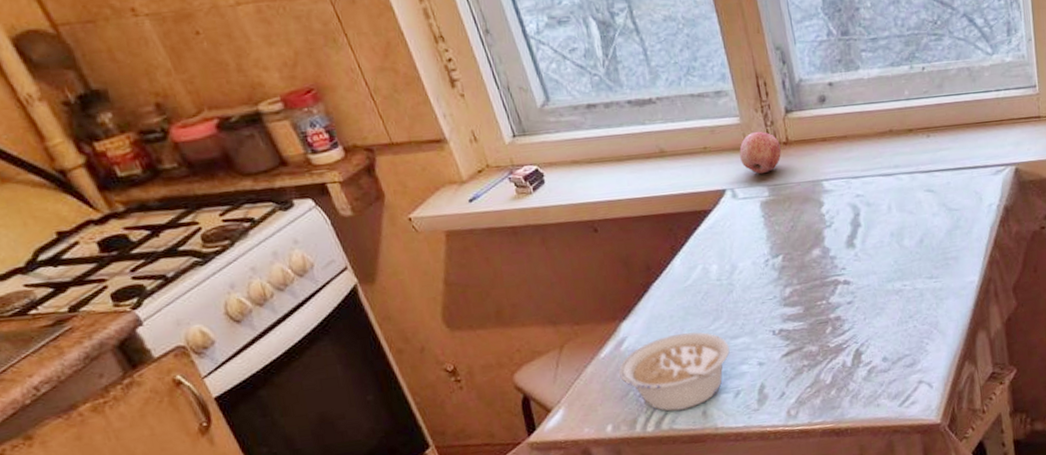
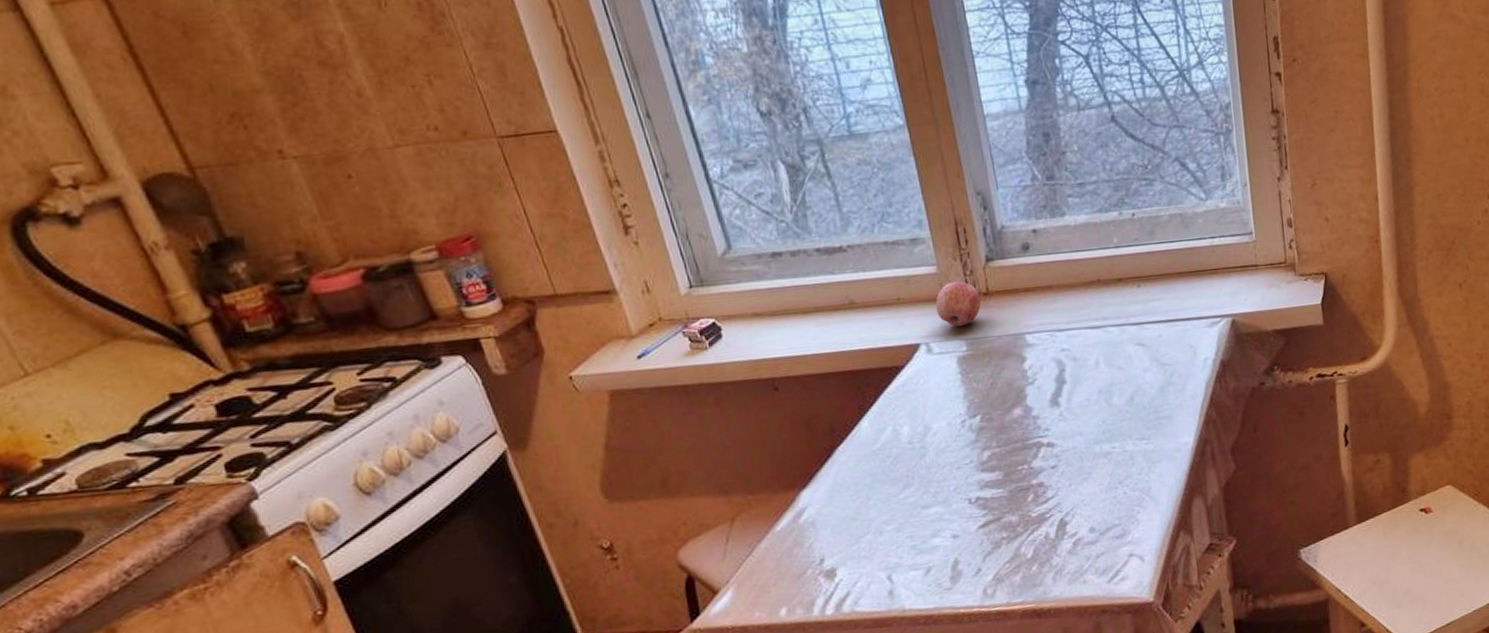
legume: present [619,331,730,412] -> none [796,500,921,592]

